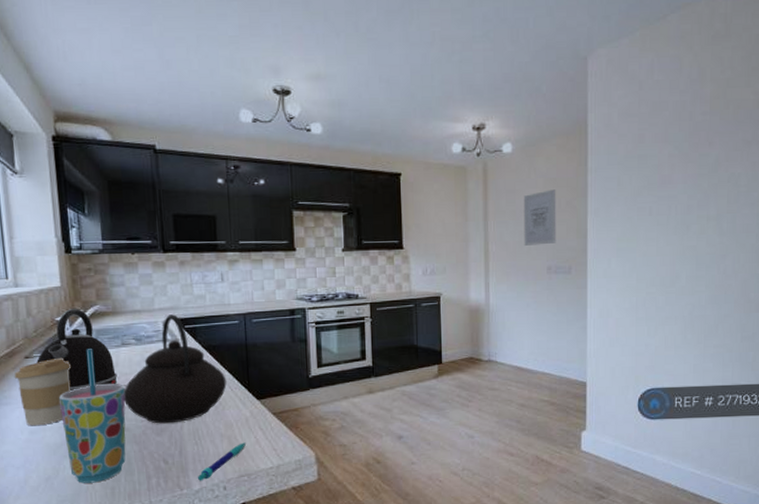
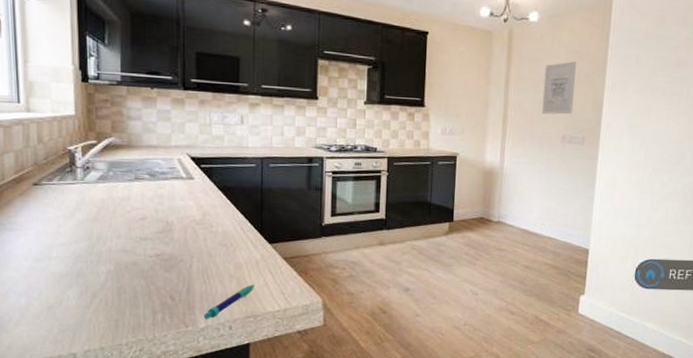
coffee cup: present [14,357,71,426] -> none [20,187,81,254]
kettle: present [36,309,117,392] -> none [45,139,128,222]
cup: present [59,349,126,484] -> none [67,180,135,315]
teapot: present [124,314,227,424] -> none [134,153,239,261]

